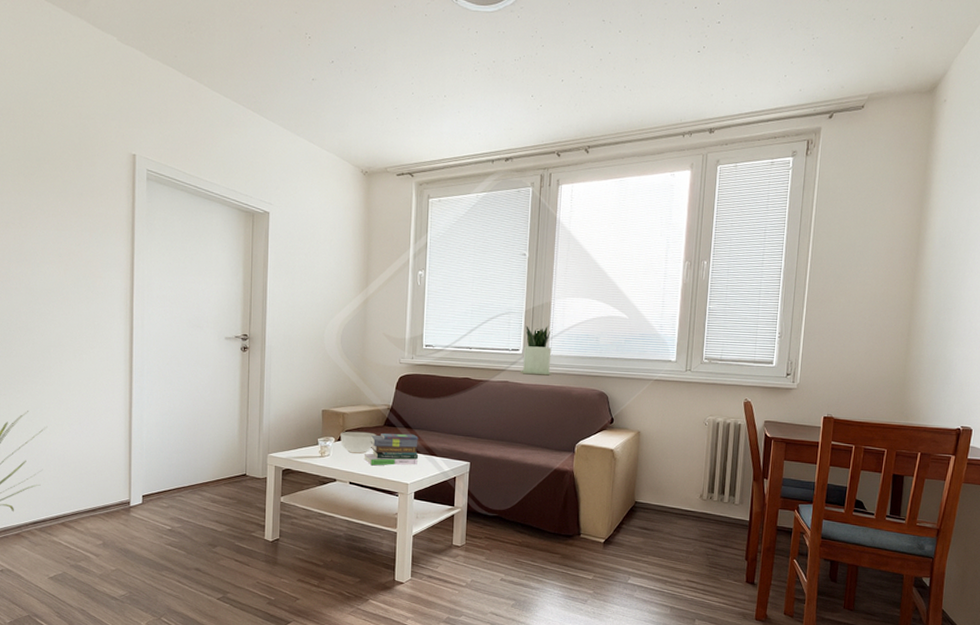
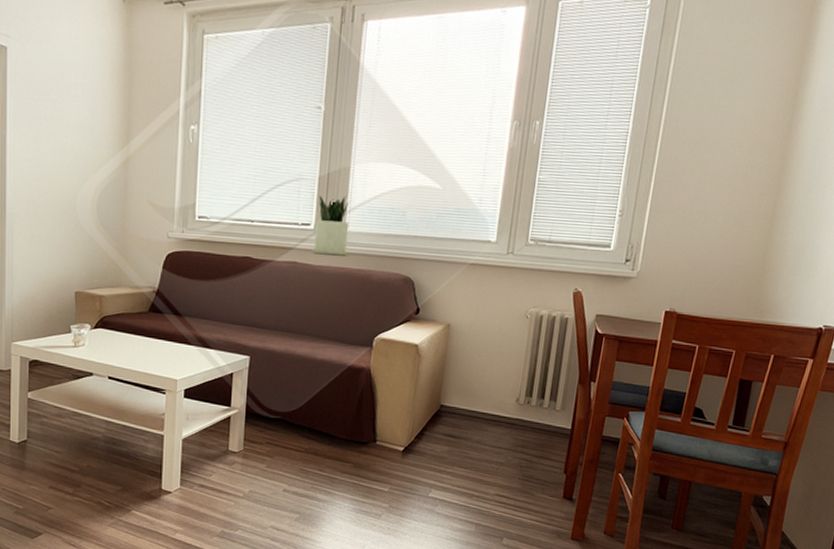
bowl: present [340,431,377,454] -> none [97,317,141,344]
books: present [363,433,419,466] -> none [125,320,190,359]

